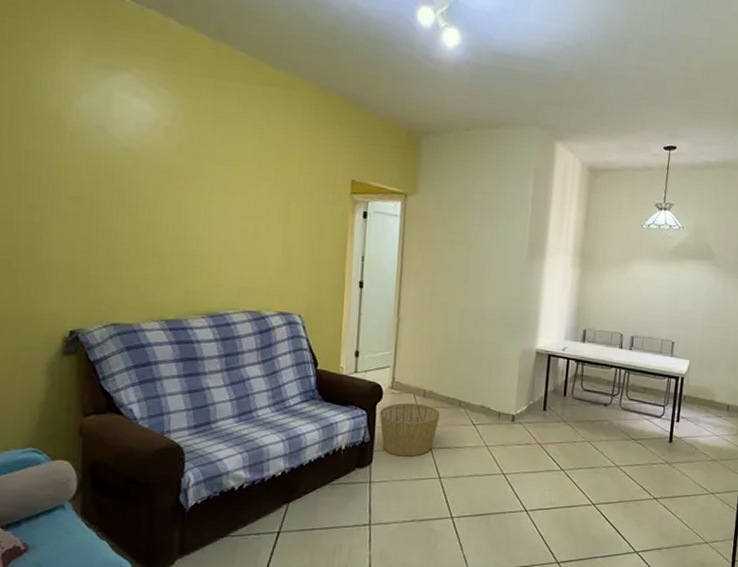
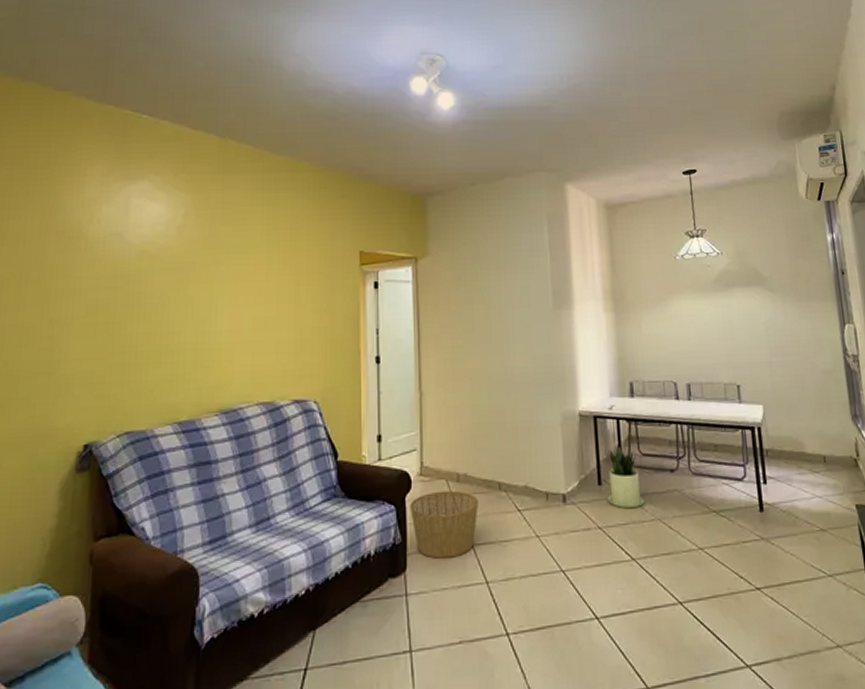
planter: none [549,382,579,432] -> present [607,447,645,509]

